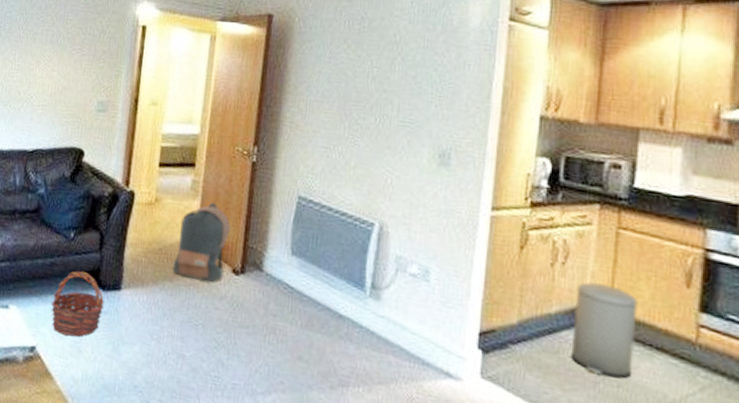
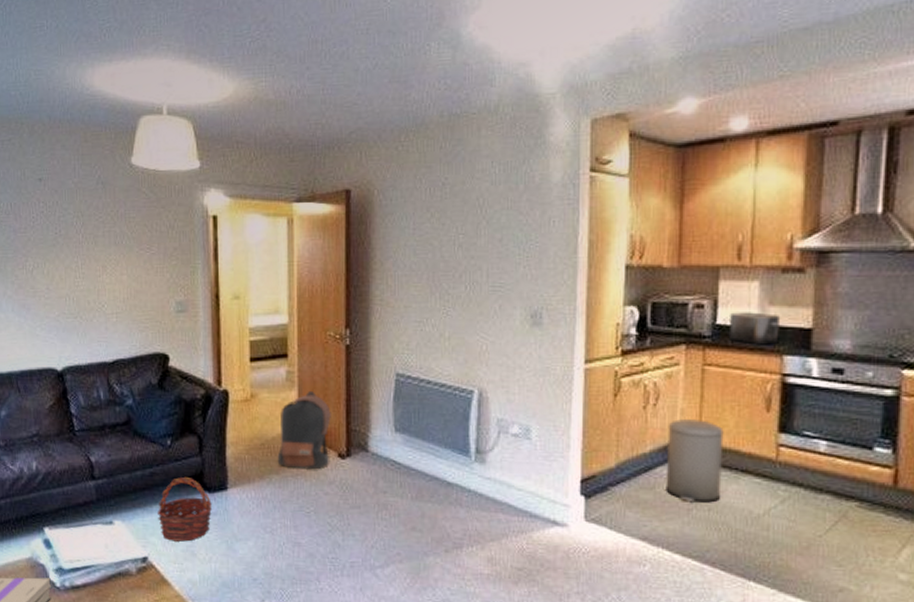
toaster: none [646,177,704,216] -> present [728,312,779,345]

